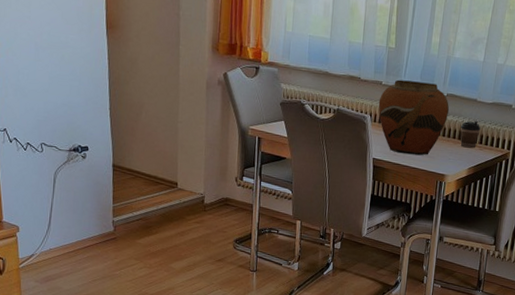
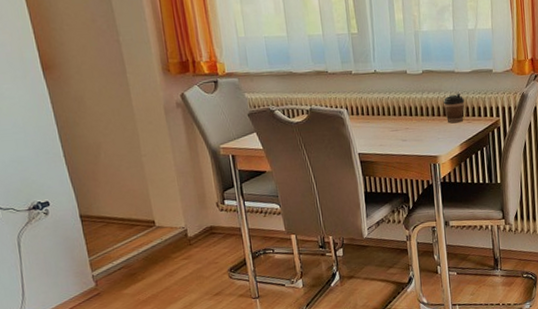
vase: present [378,79,449,156] -> none [352,62,428,143]

